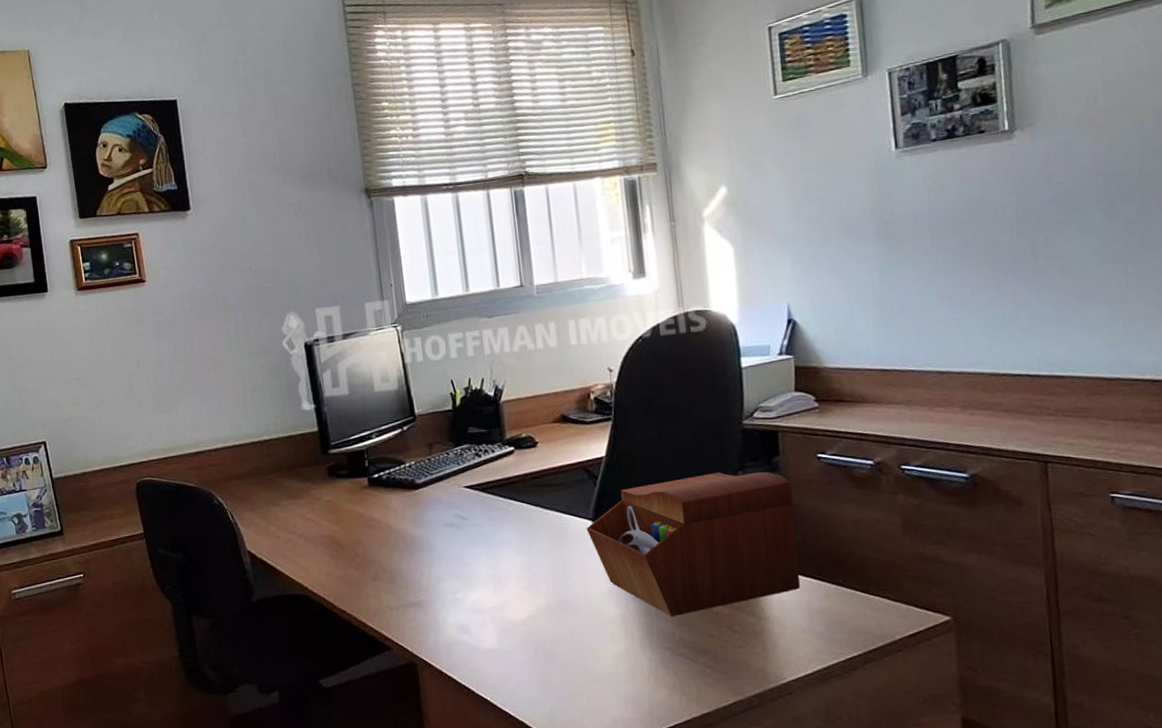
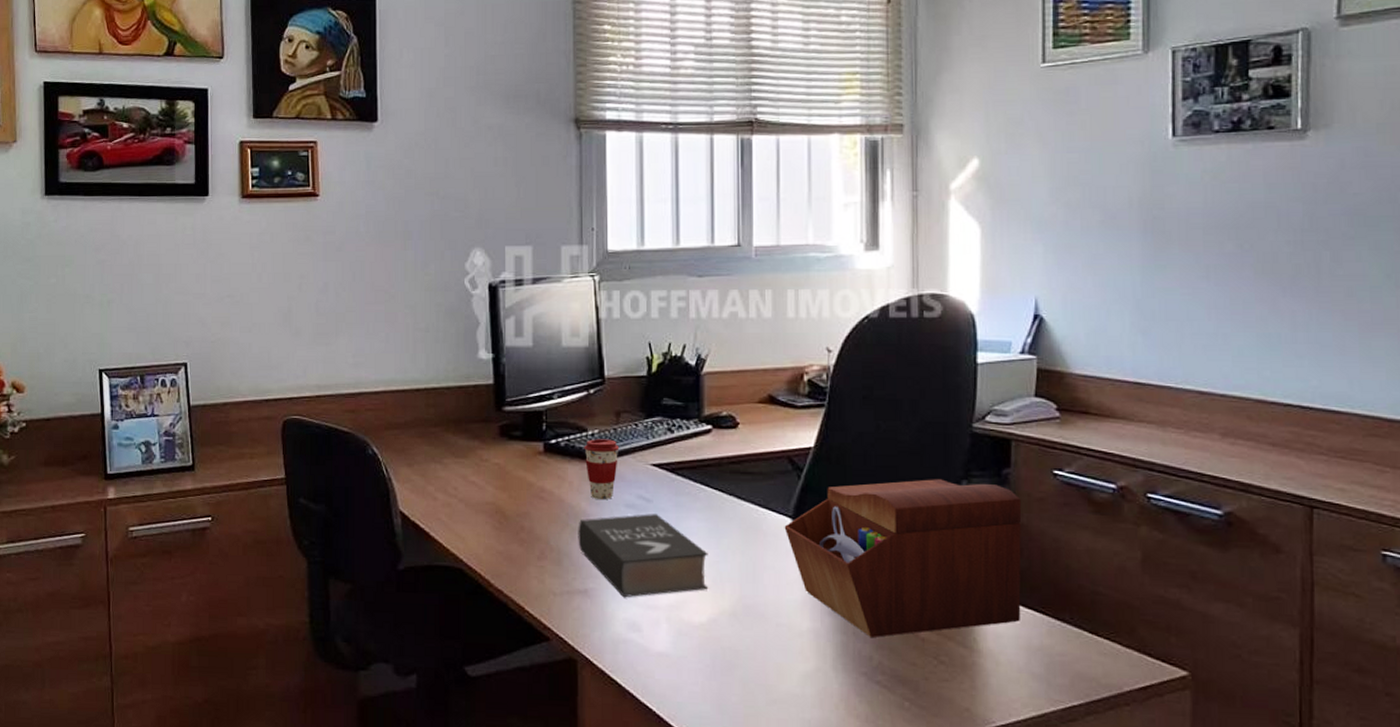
coffee cup: none [403,468,435,522] -> present [584,439,620,499]
book: none [405,529,526,606] -> present [578,514,709,598]

